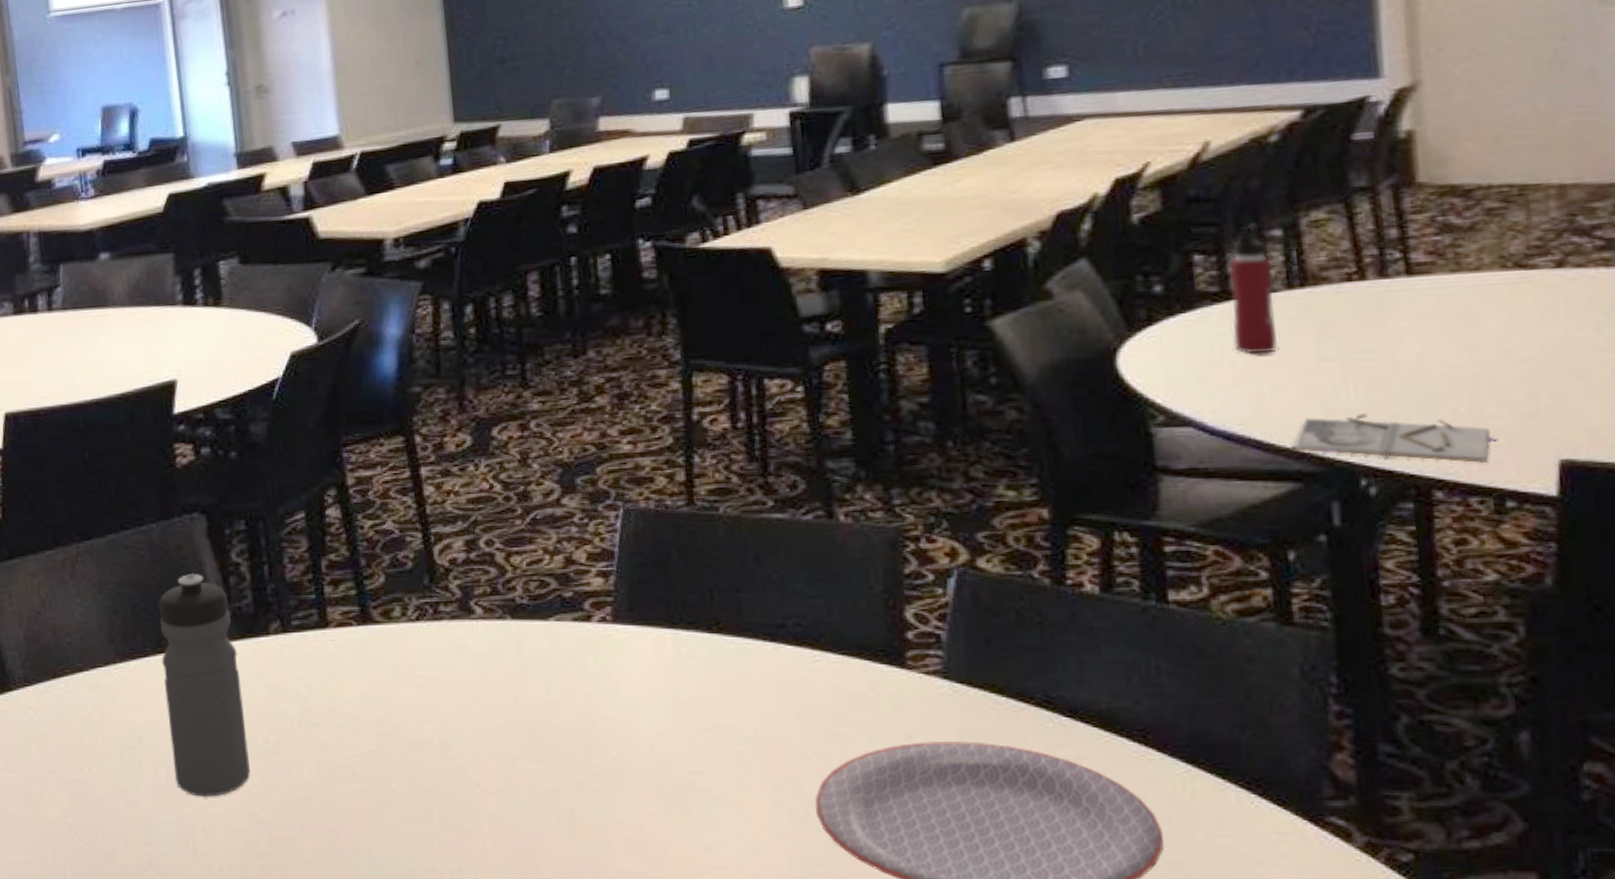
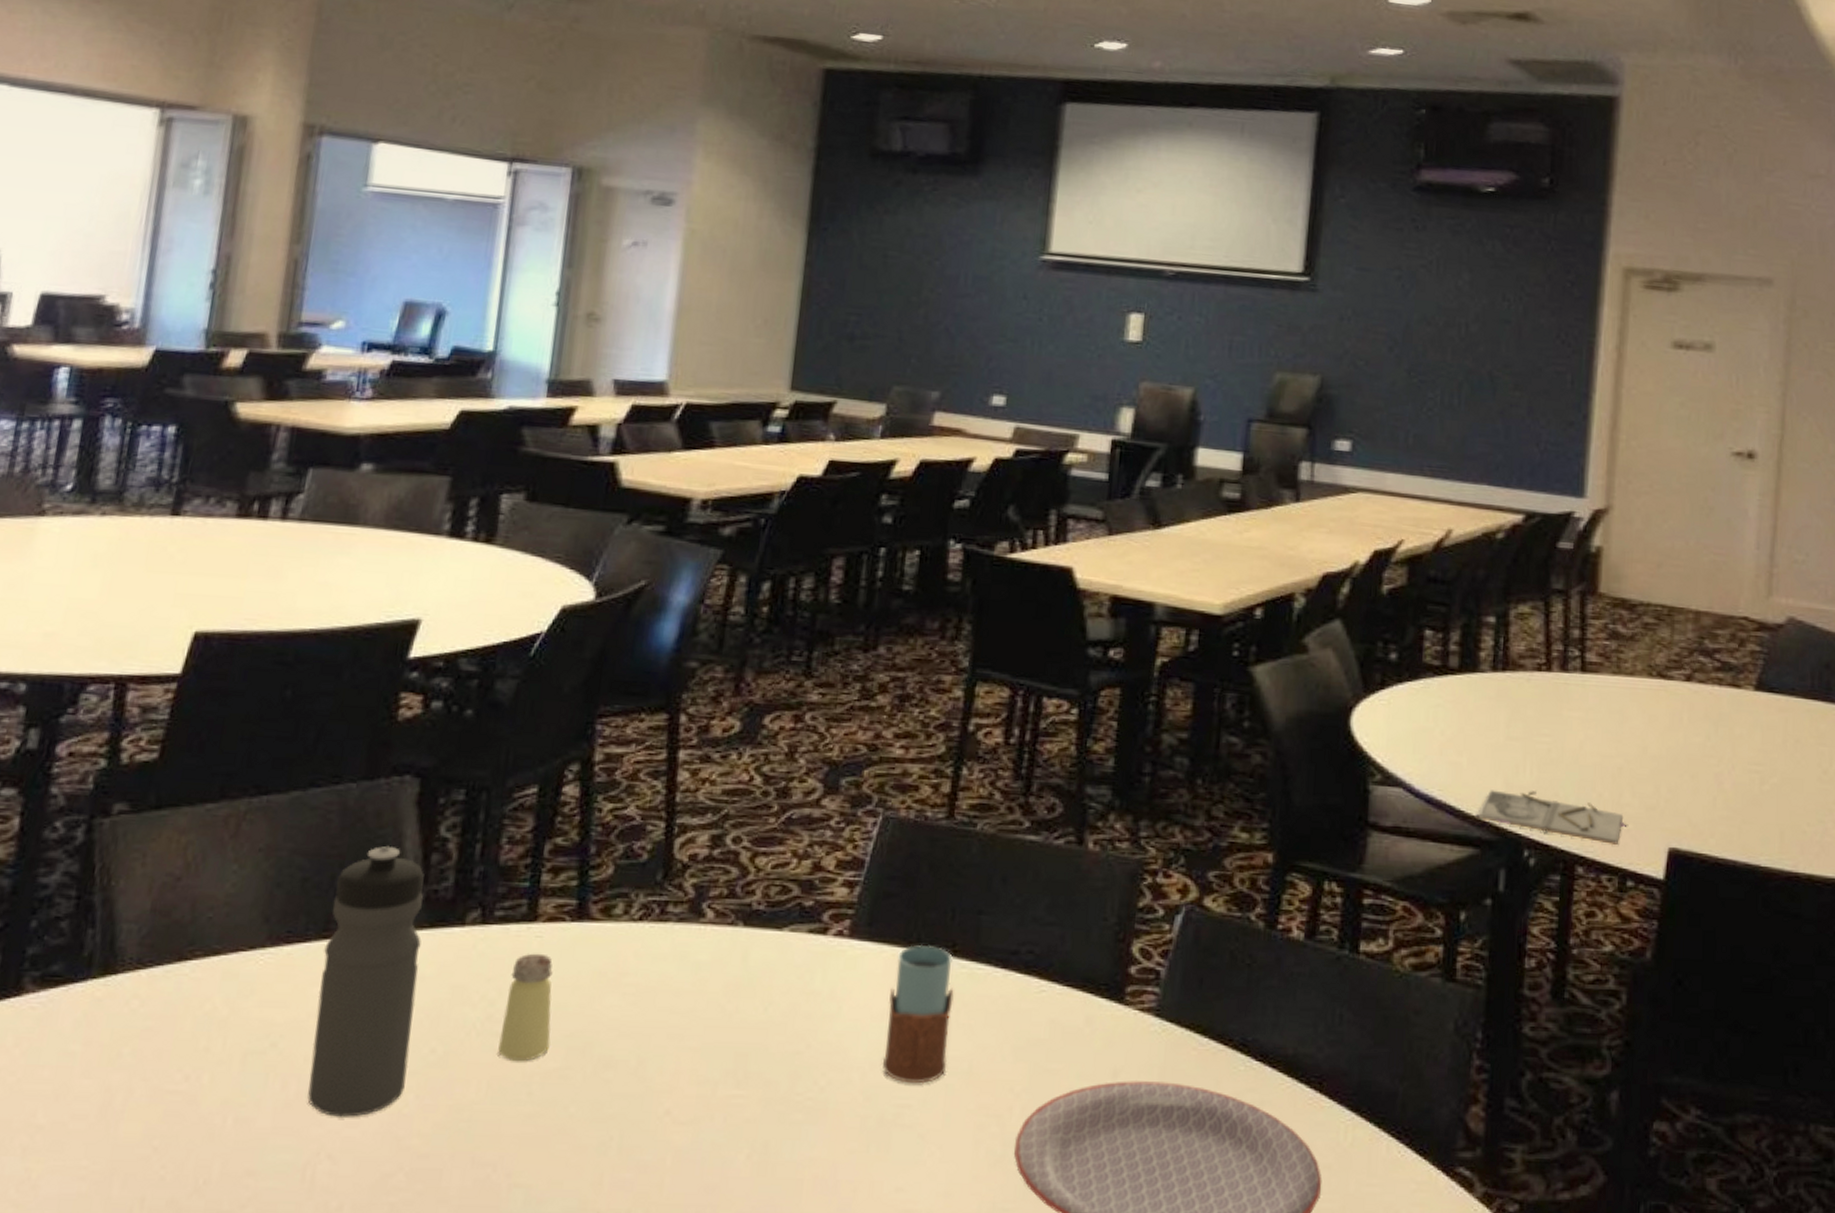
saltshaker: none [316,654,362,747] -> present [498,953,553,1062]
drinking glass: none [662,624,733,752] -> present [882,944,954,1084]
water bottle: present [1228,223,1279,355] -> none [1445,608,1484,727]

